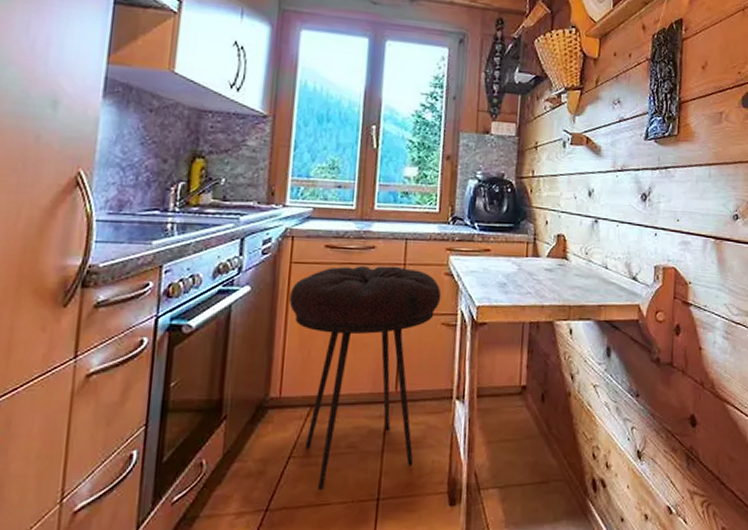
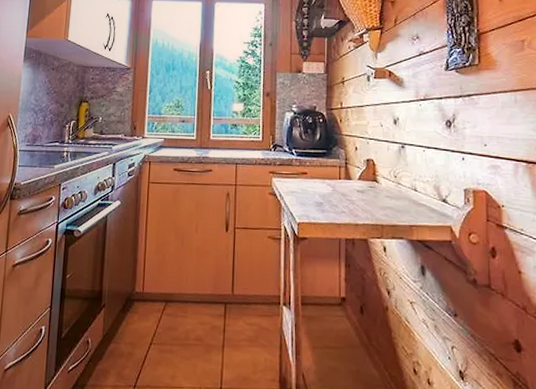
stool: present [289,266,442,490] -> none [148,186,267,374]

